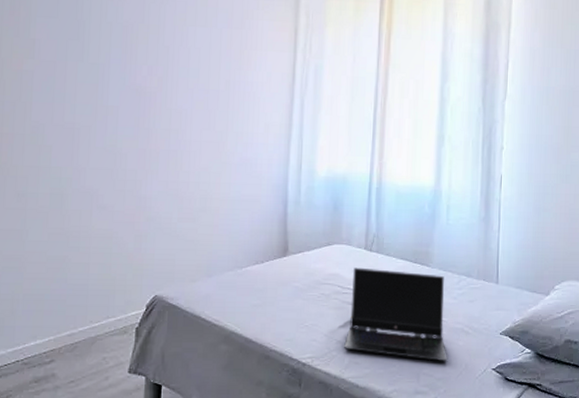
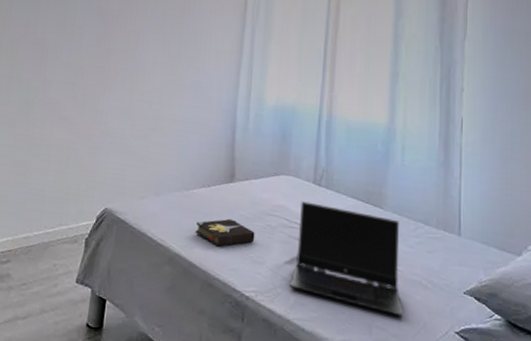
hardback book: none [250,292,310,320] -> present [195,218,255,247]

